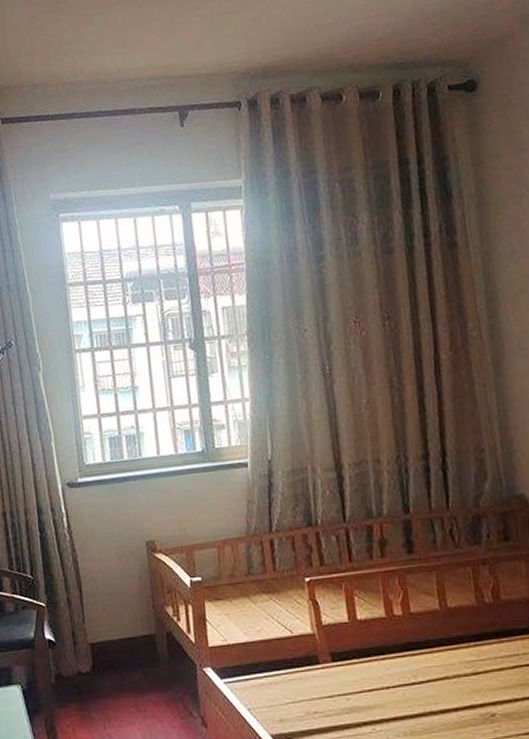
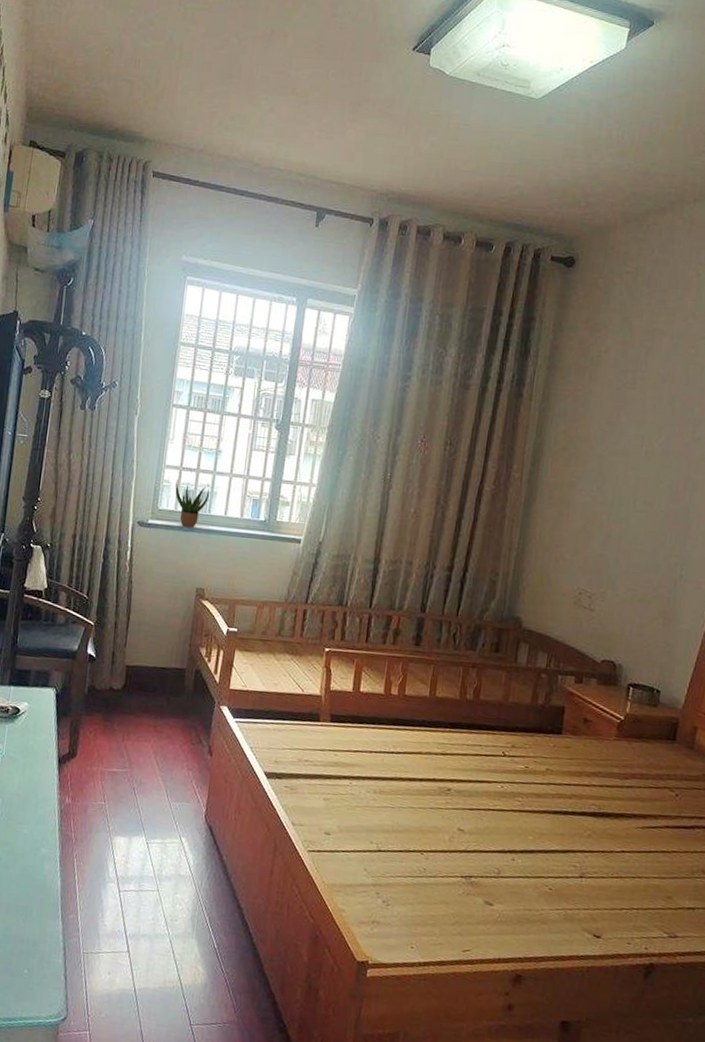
potted plant: none [97,428,136,478] -> present [175,479,209,528]

